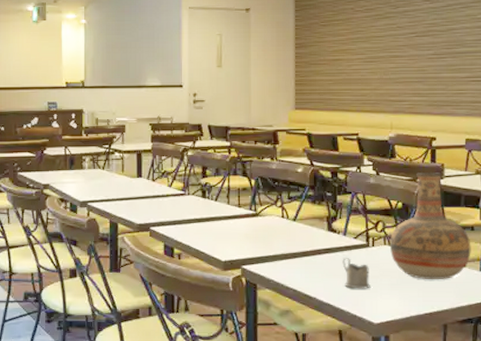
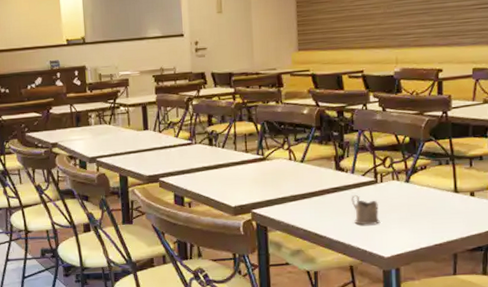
vase: present [389,171,471,280] -> none [398,104,480,212]

